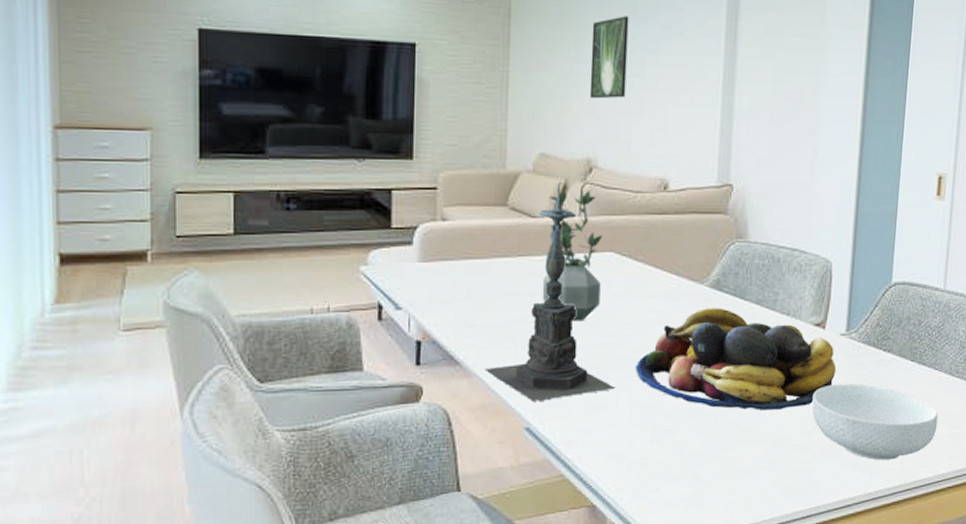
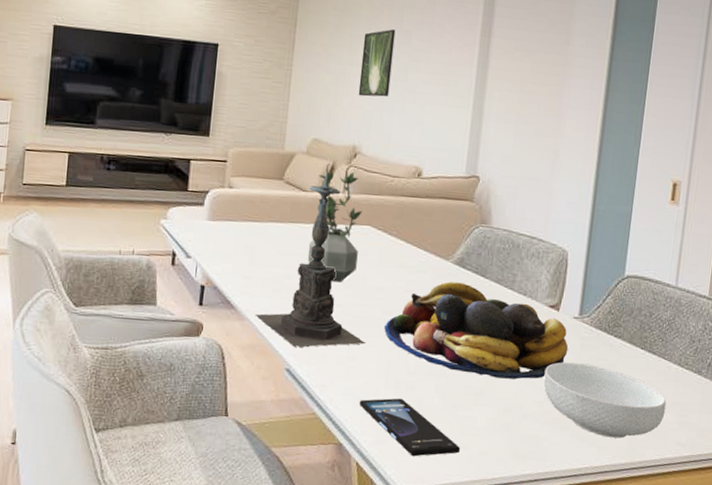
smartphone: none [612,445,727,509] -> present [359,398,461,457]

